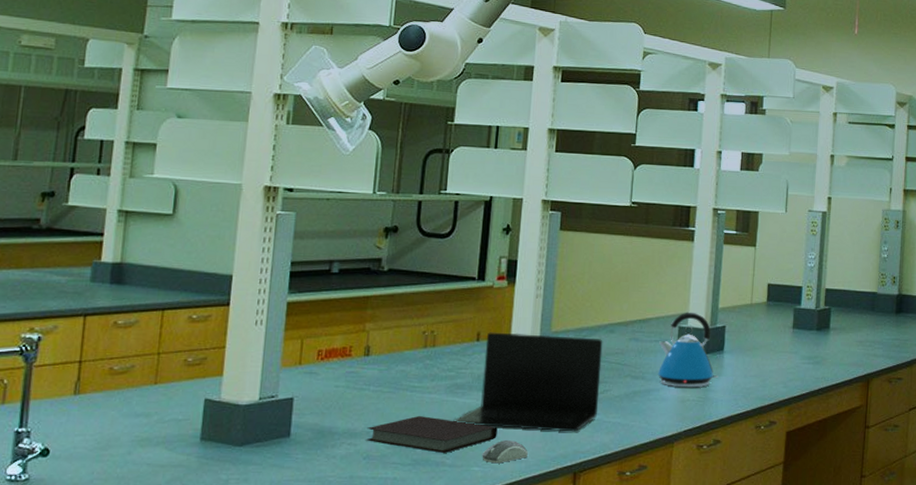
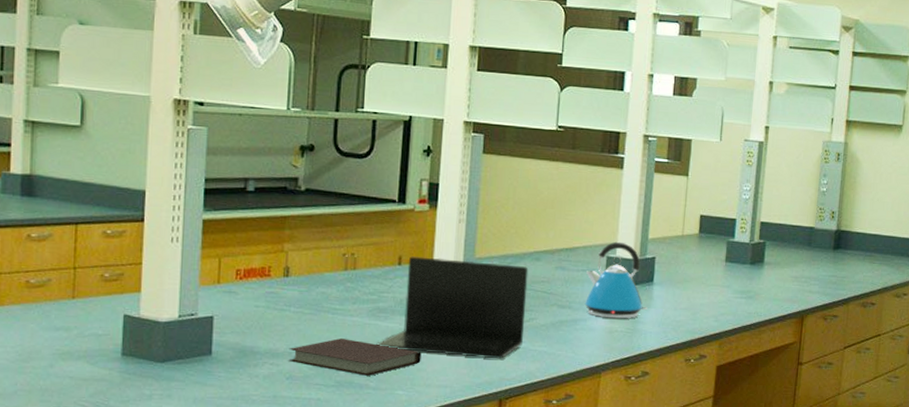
computer mouse: present [482,440,528,464] -> none [406,365,453,388]

